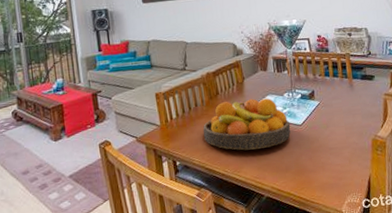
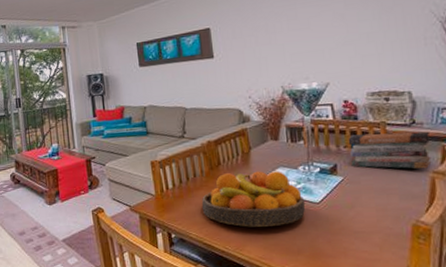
book stack: none [322,61,384,93] -> present [348,131,432,169]

